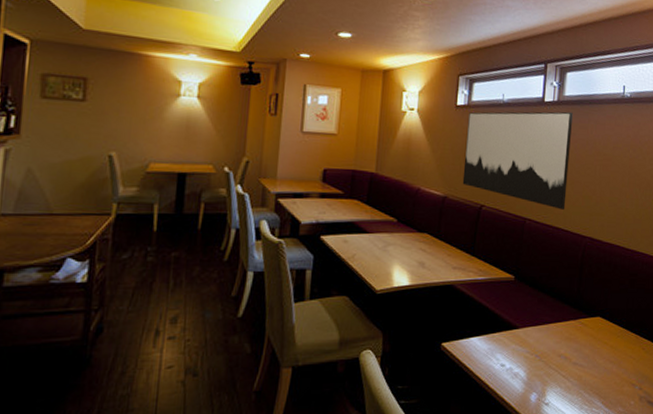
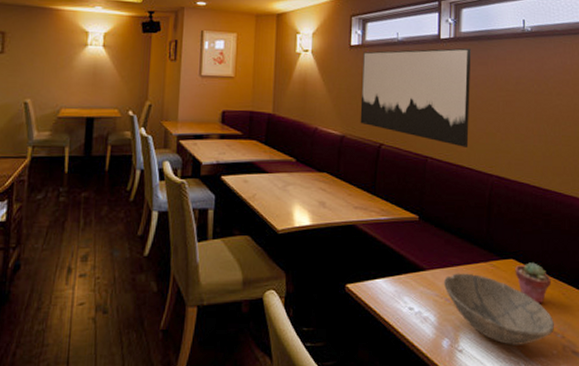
bowl: none [534,330,633,398] -> present [443,273,554,345]
potted succulent: none [601,320,633,359] -> present [515,262,551,304]

